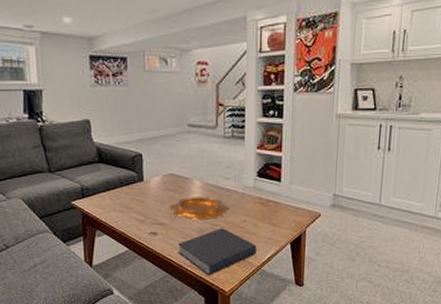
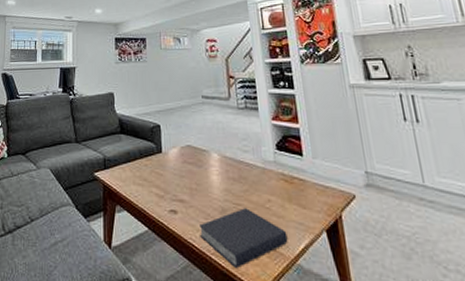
decorative bowl: present [169,197,230,221] -> none [188,171,252,199]

